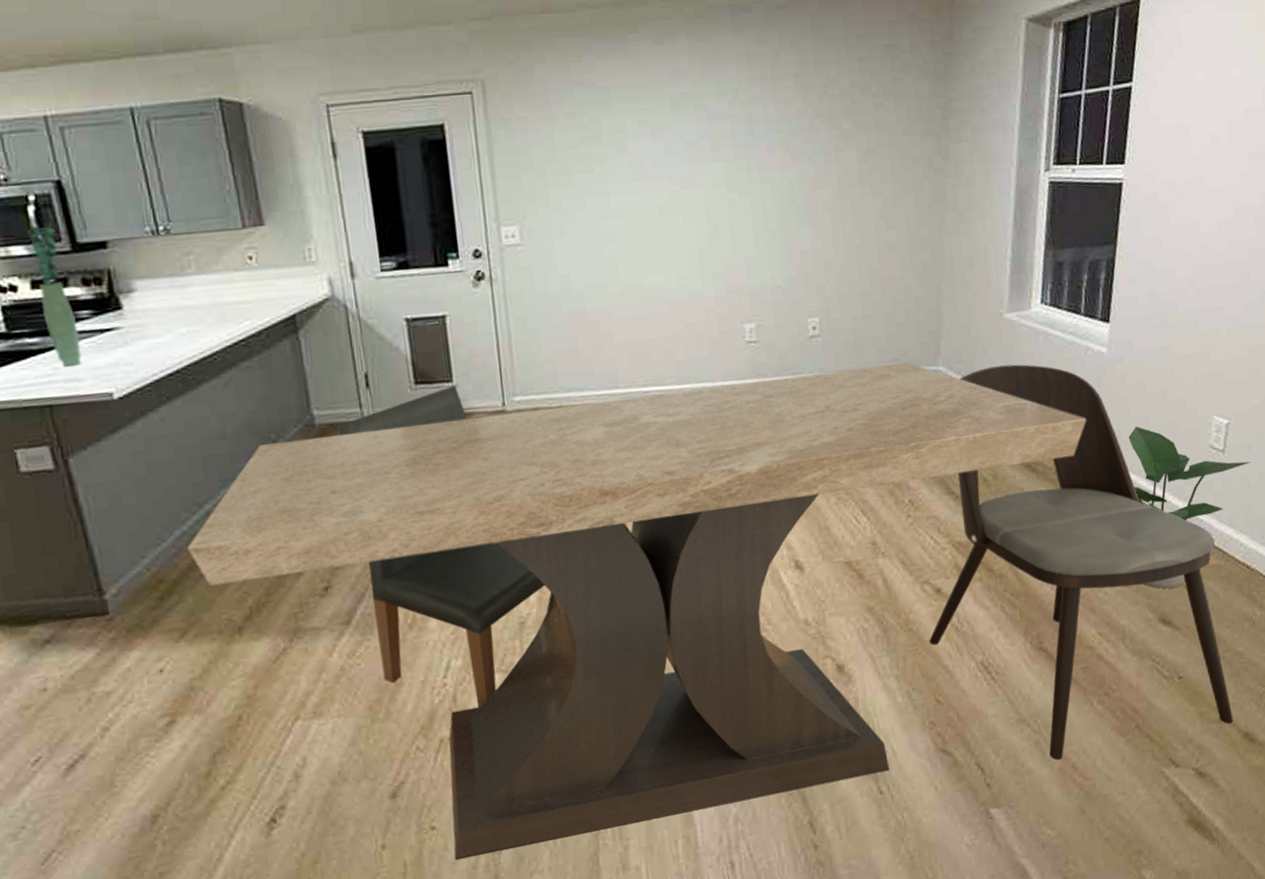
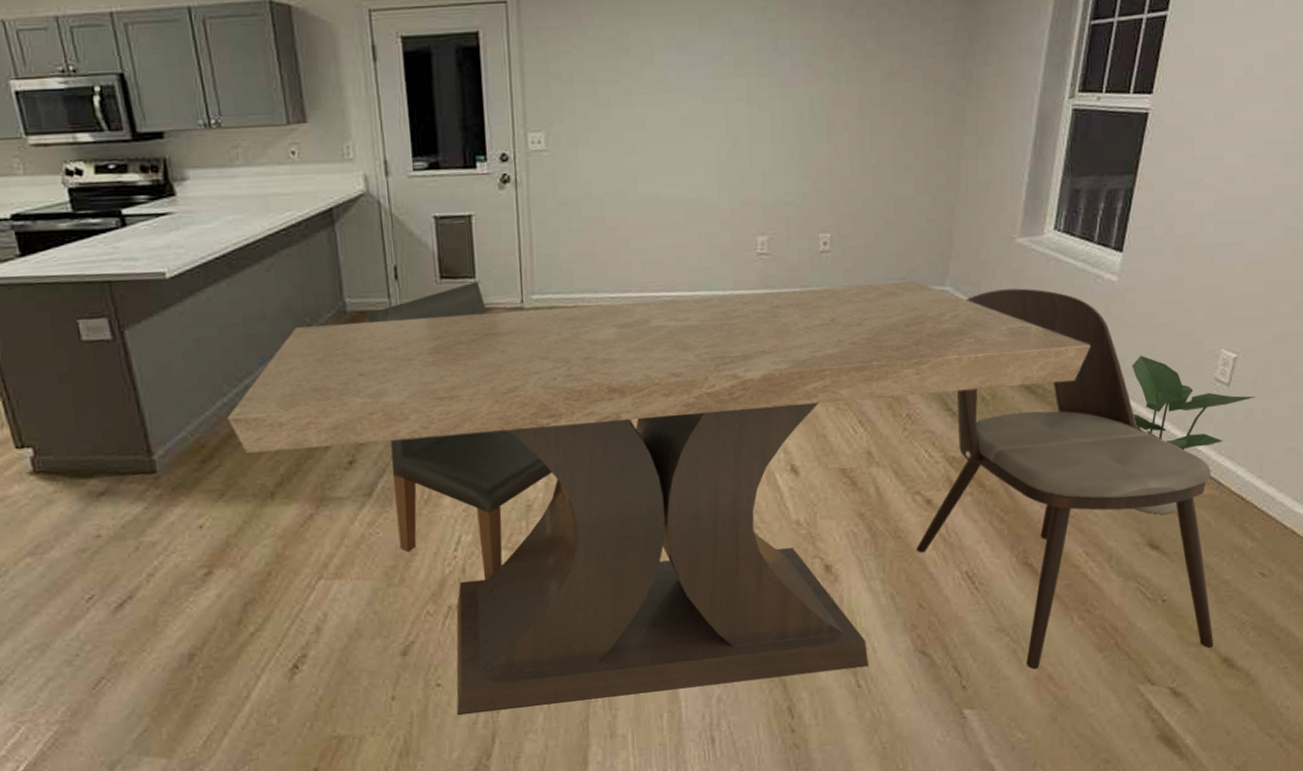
vase: present [27,220,82,368] -> none [92,110,139,248]

